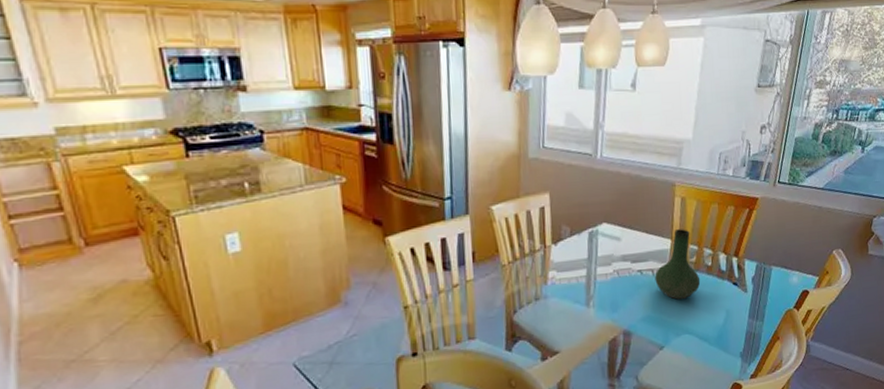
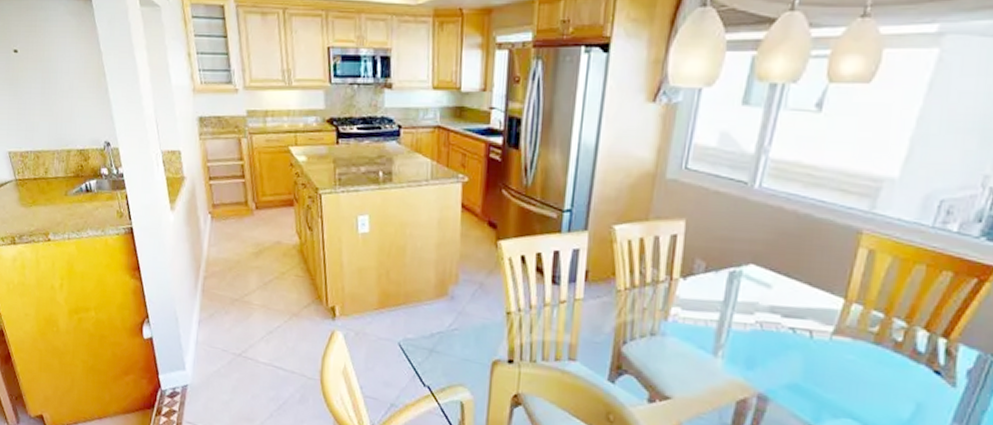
vase: present [654,229,701,300] -> none [812,288,882,375]

